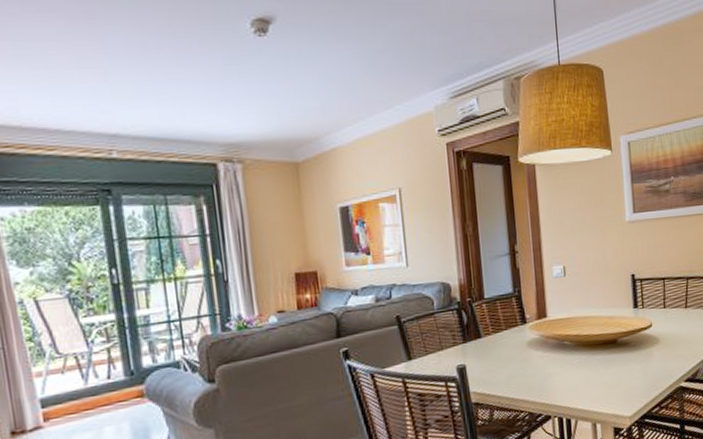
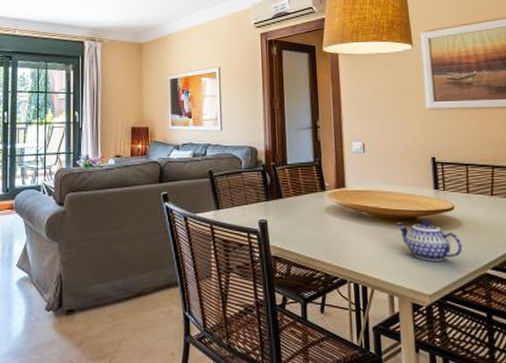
teapot: none [597,341,660,383] -> present [395,220,463,261]

